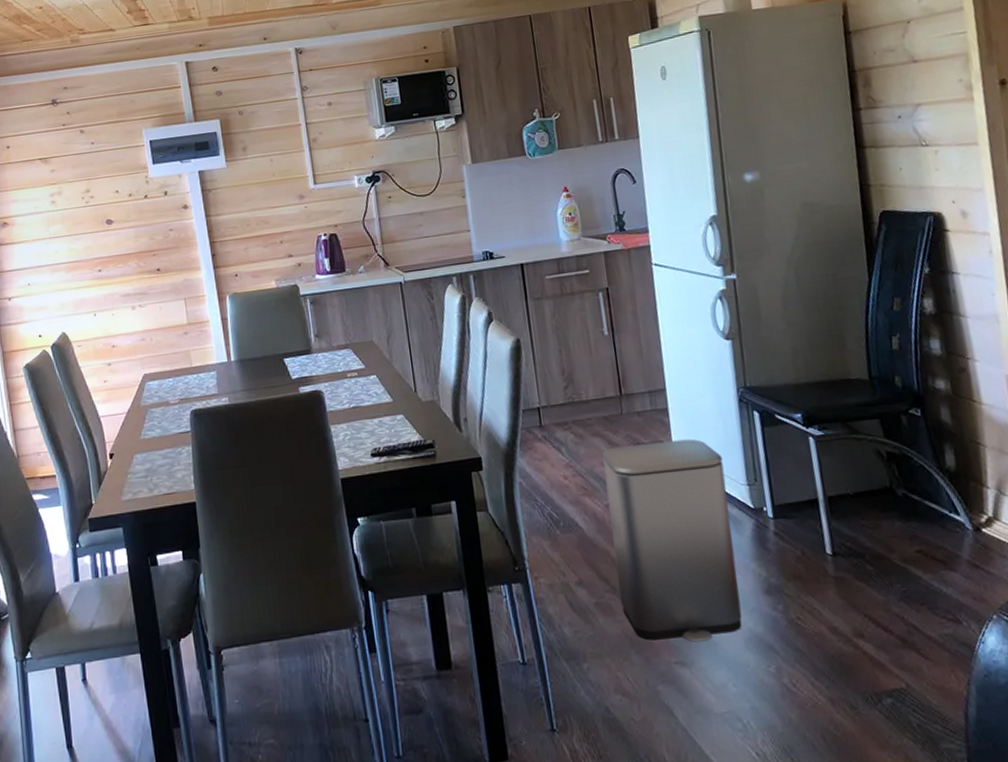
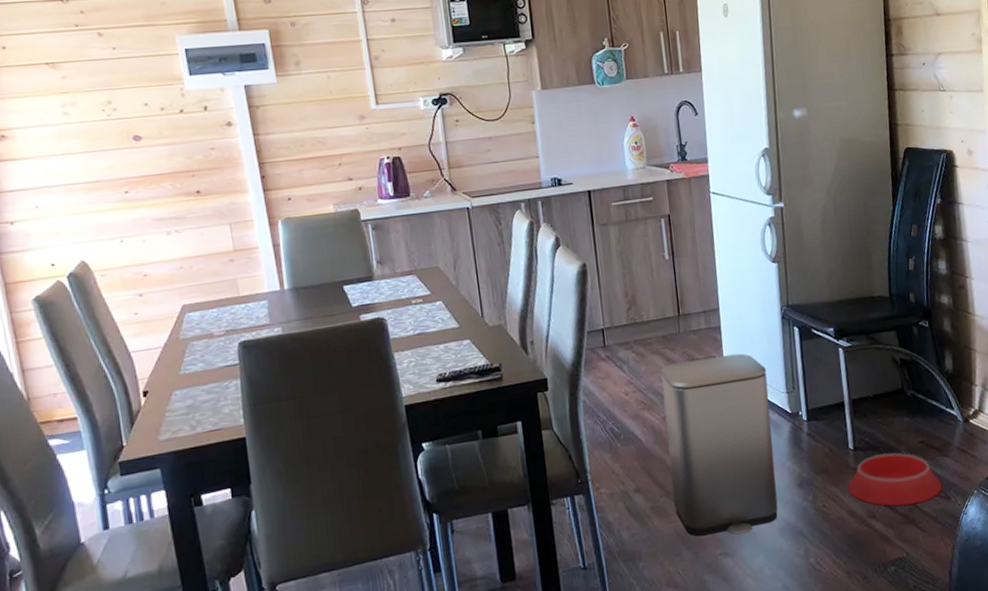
pet bowl: none [826,561,949,627] -> present [847,452,942,507]

